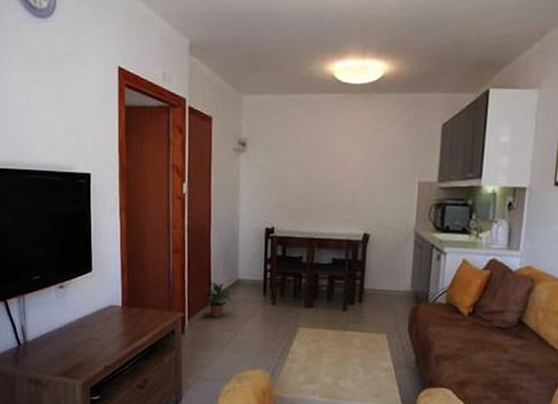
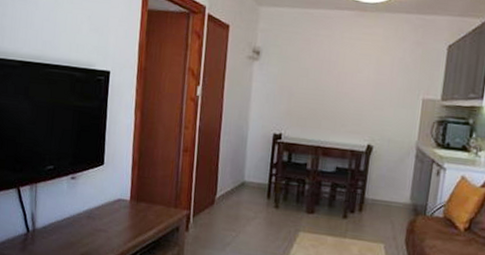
potted plant: present [201,280,237,318] -> none [207,181,242,218]

